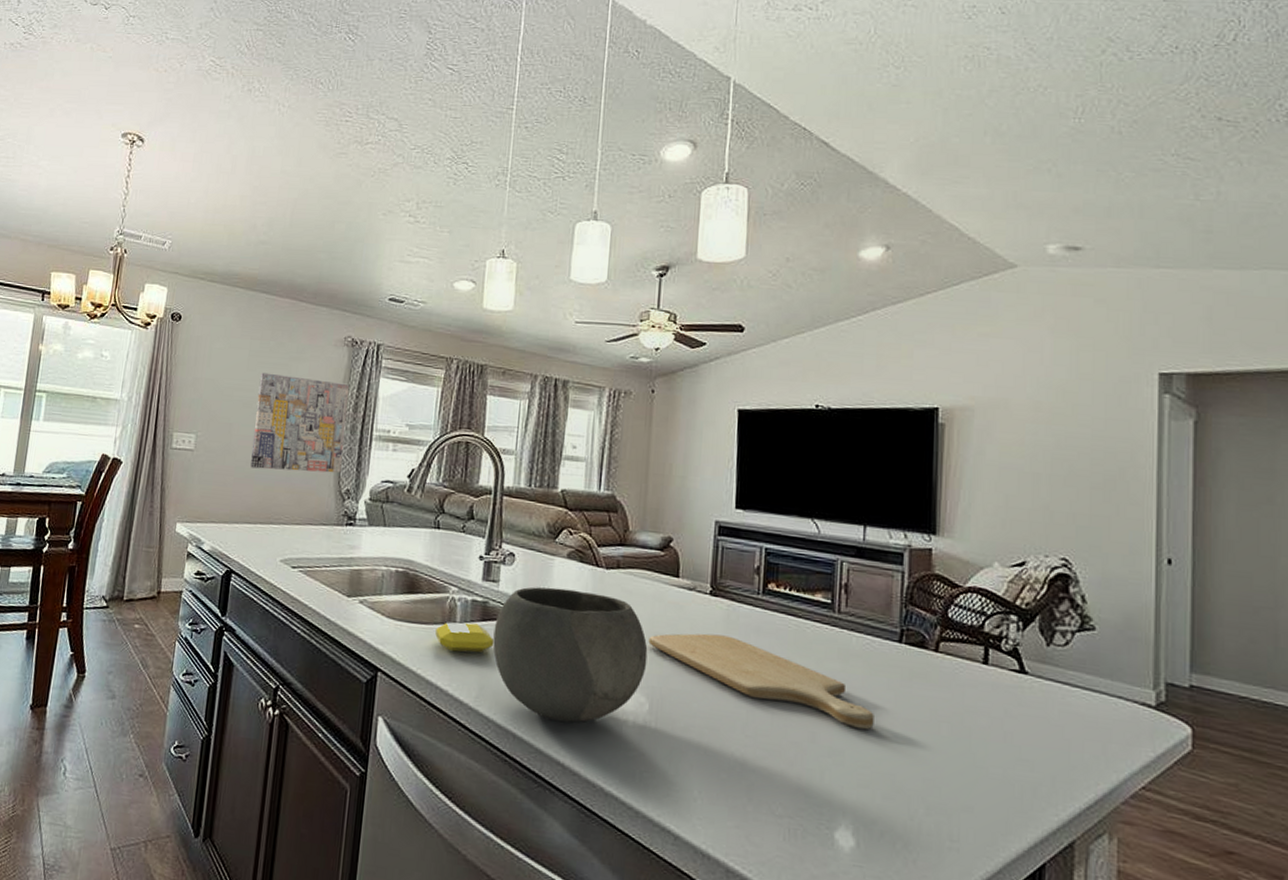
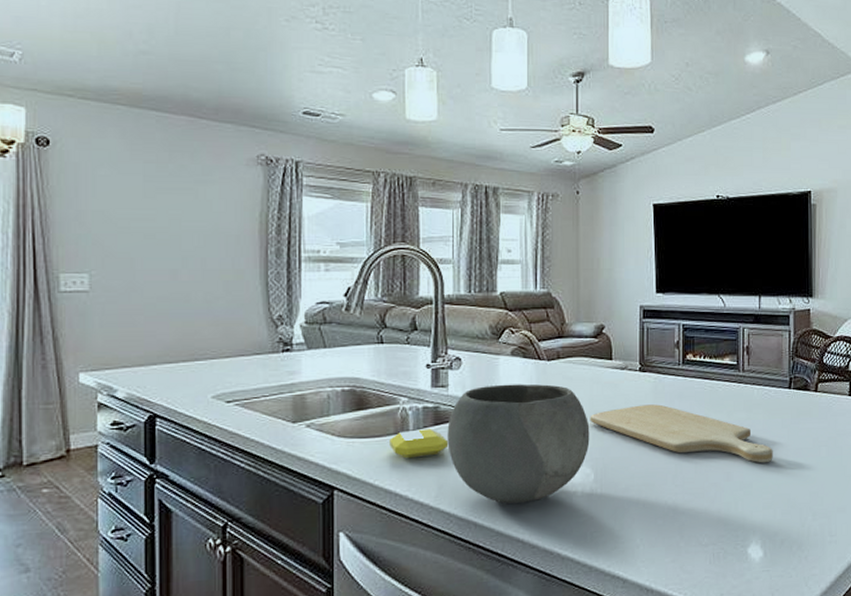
wall art: present [250,372,350,474] -> none [161,199,270,304]

